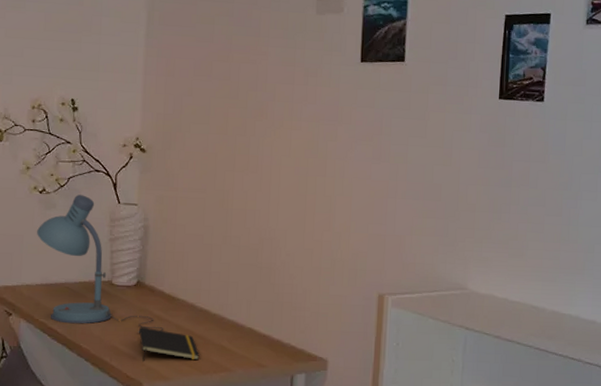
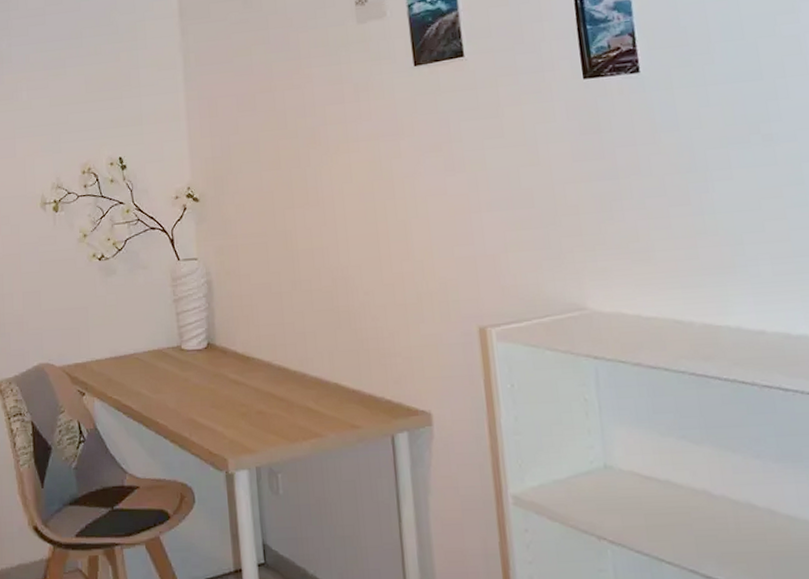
desk lamp: present [37,195,164,333] -> none [100,256,242,402]
notepad: present [139,326,200,362] -> none [216,394,285,434]

